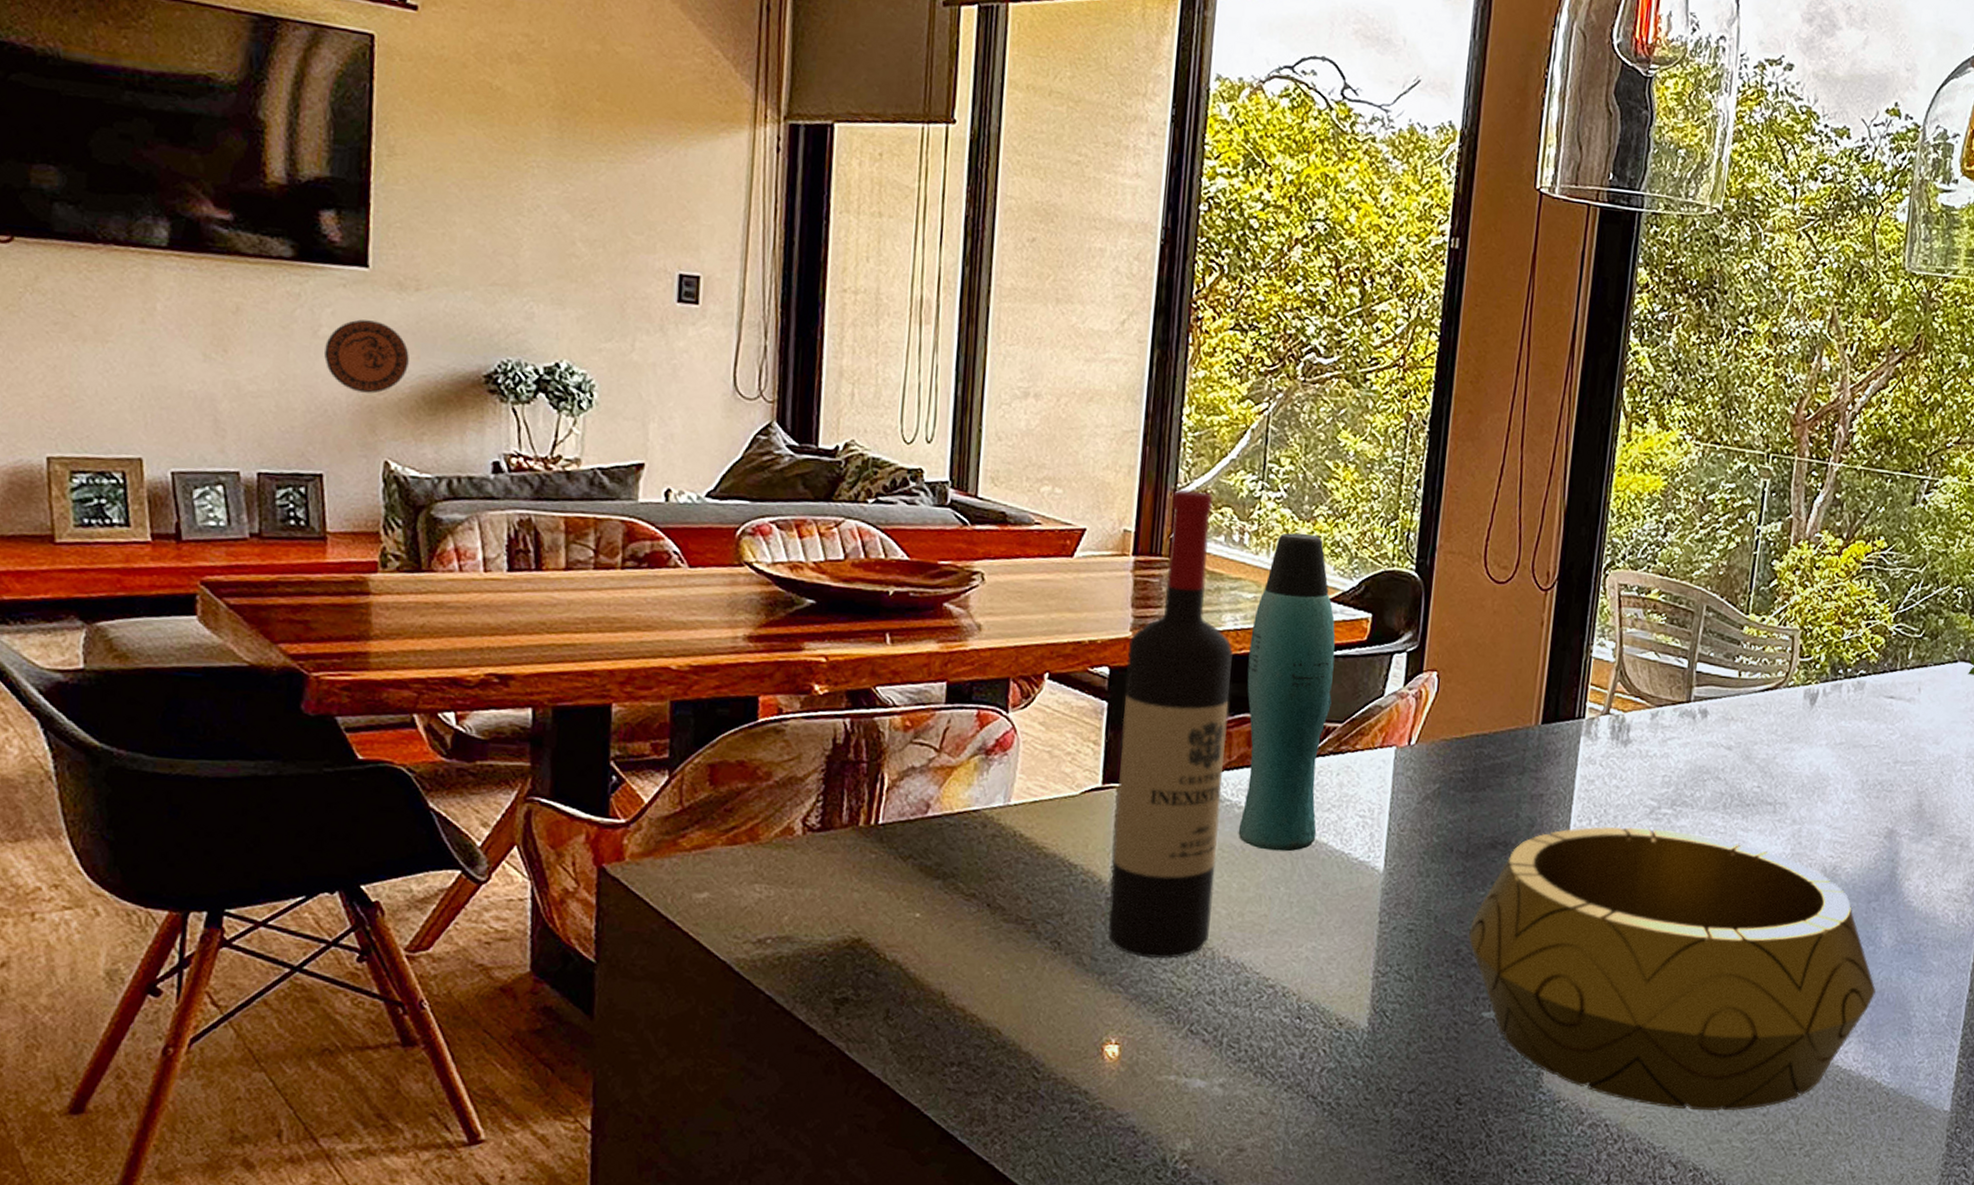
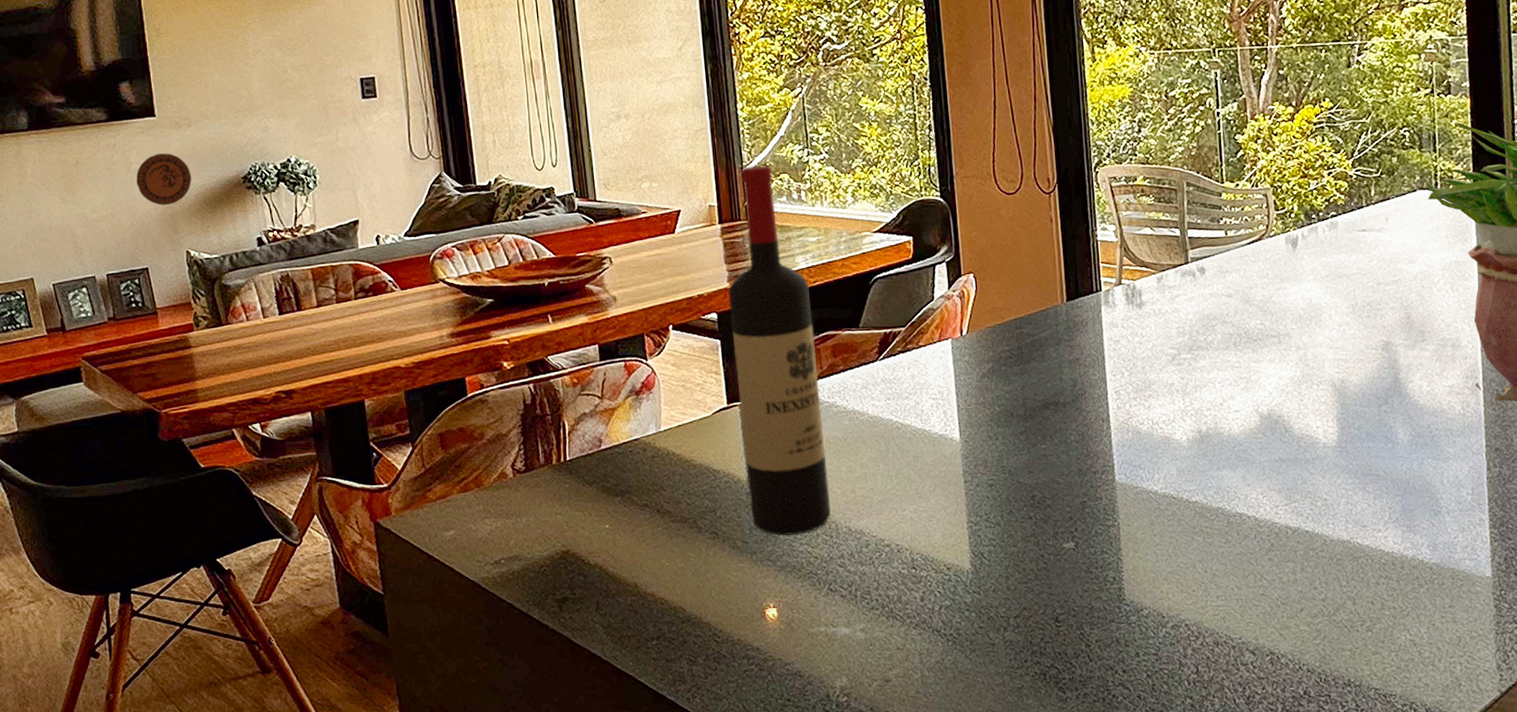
bottle: present [1238,533,1336,852] -> none [820,183,901,437]
decorative bowl: present [1469,826,1876,1111] -> none [1039,371,1402,604]

